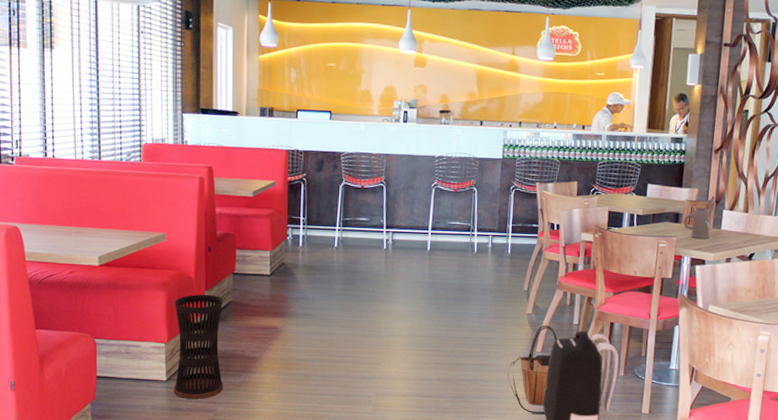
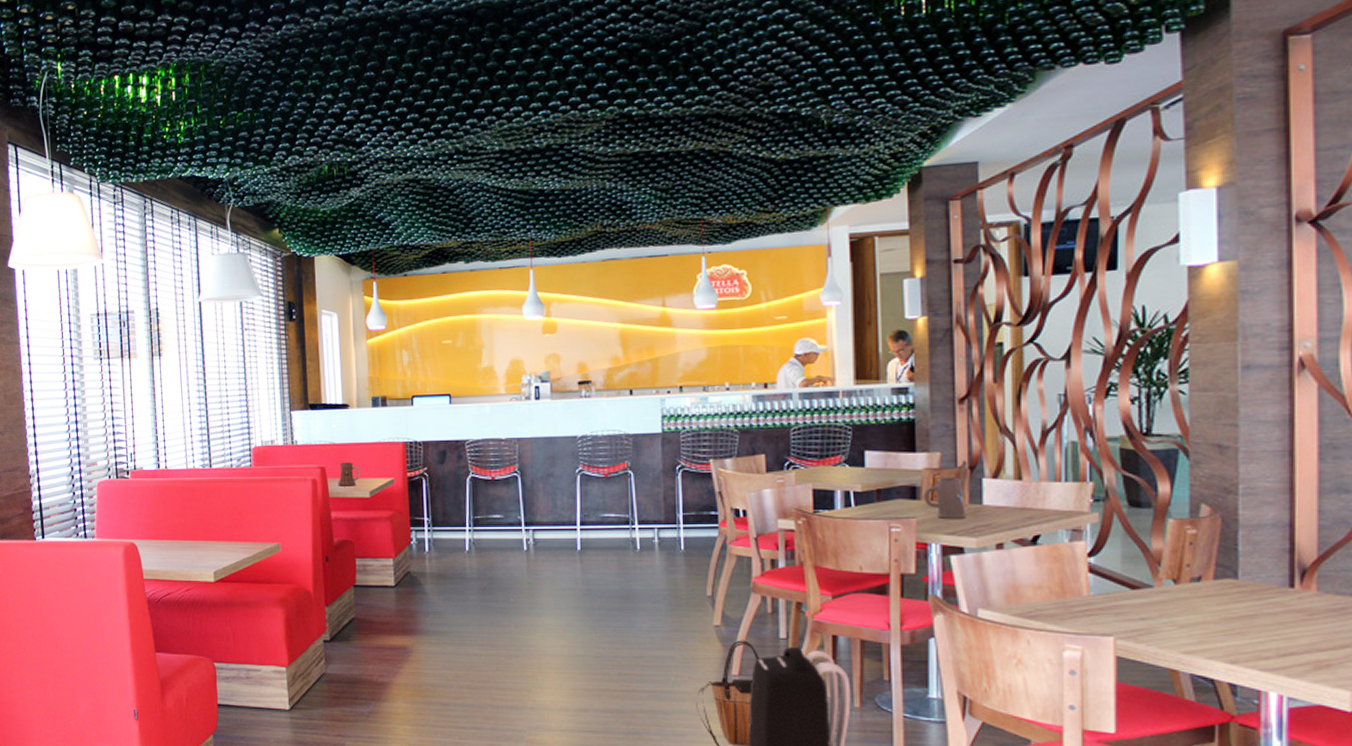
umbrella stand: present [174,294,224,399] -> none [293,610,352,732]
beer mug: none [223,163,245,186] -> present [337,461,360,486]

